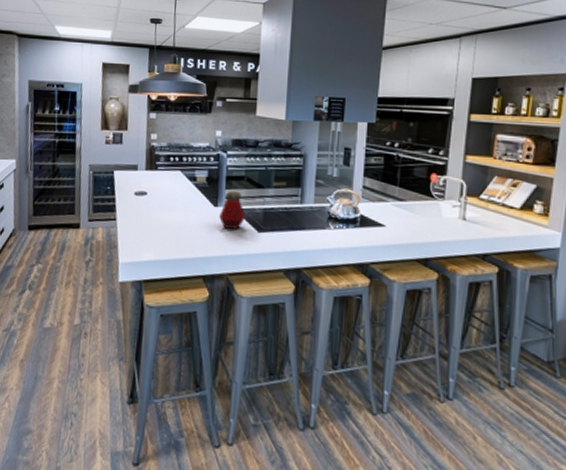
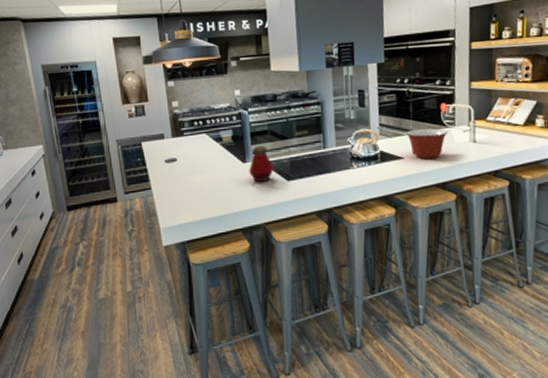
mixing bowl: none [391,197,436,232] -> present [406,128,448,160]

